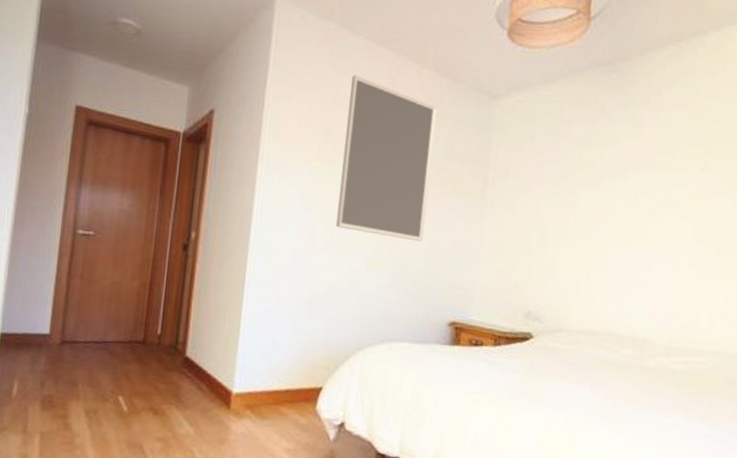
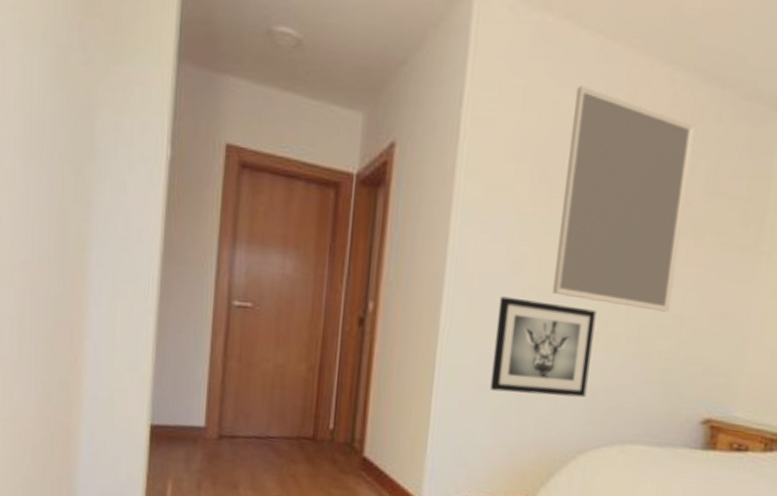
wall art: none [288,228,369,307] -> present [489,296,597,398]

